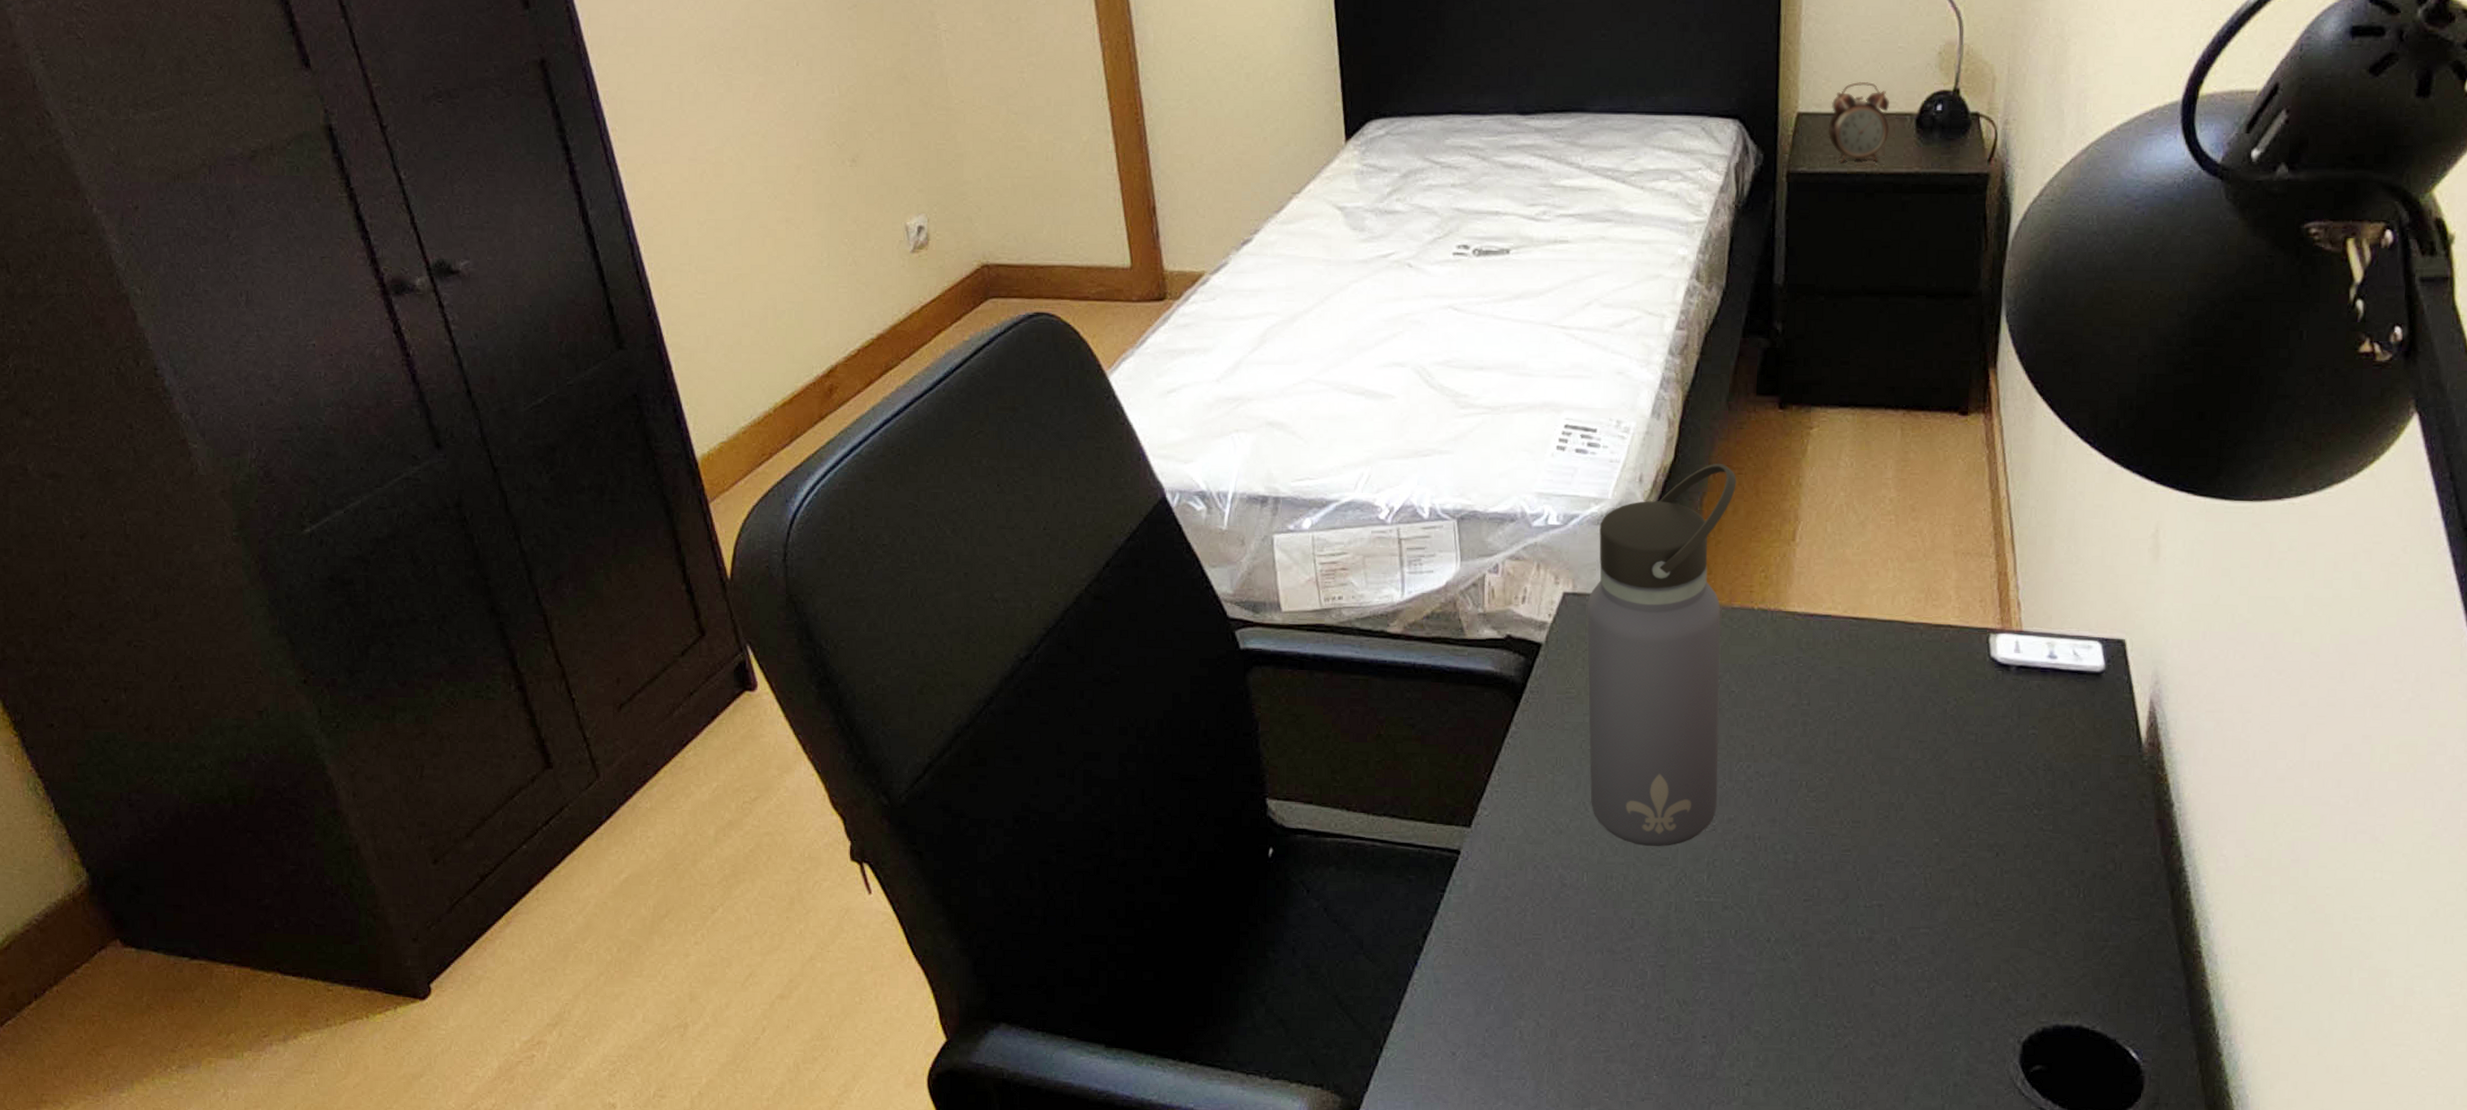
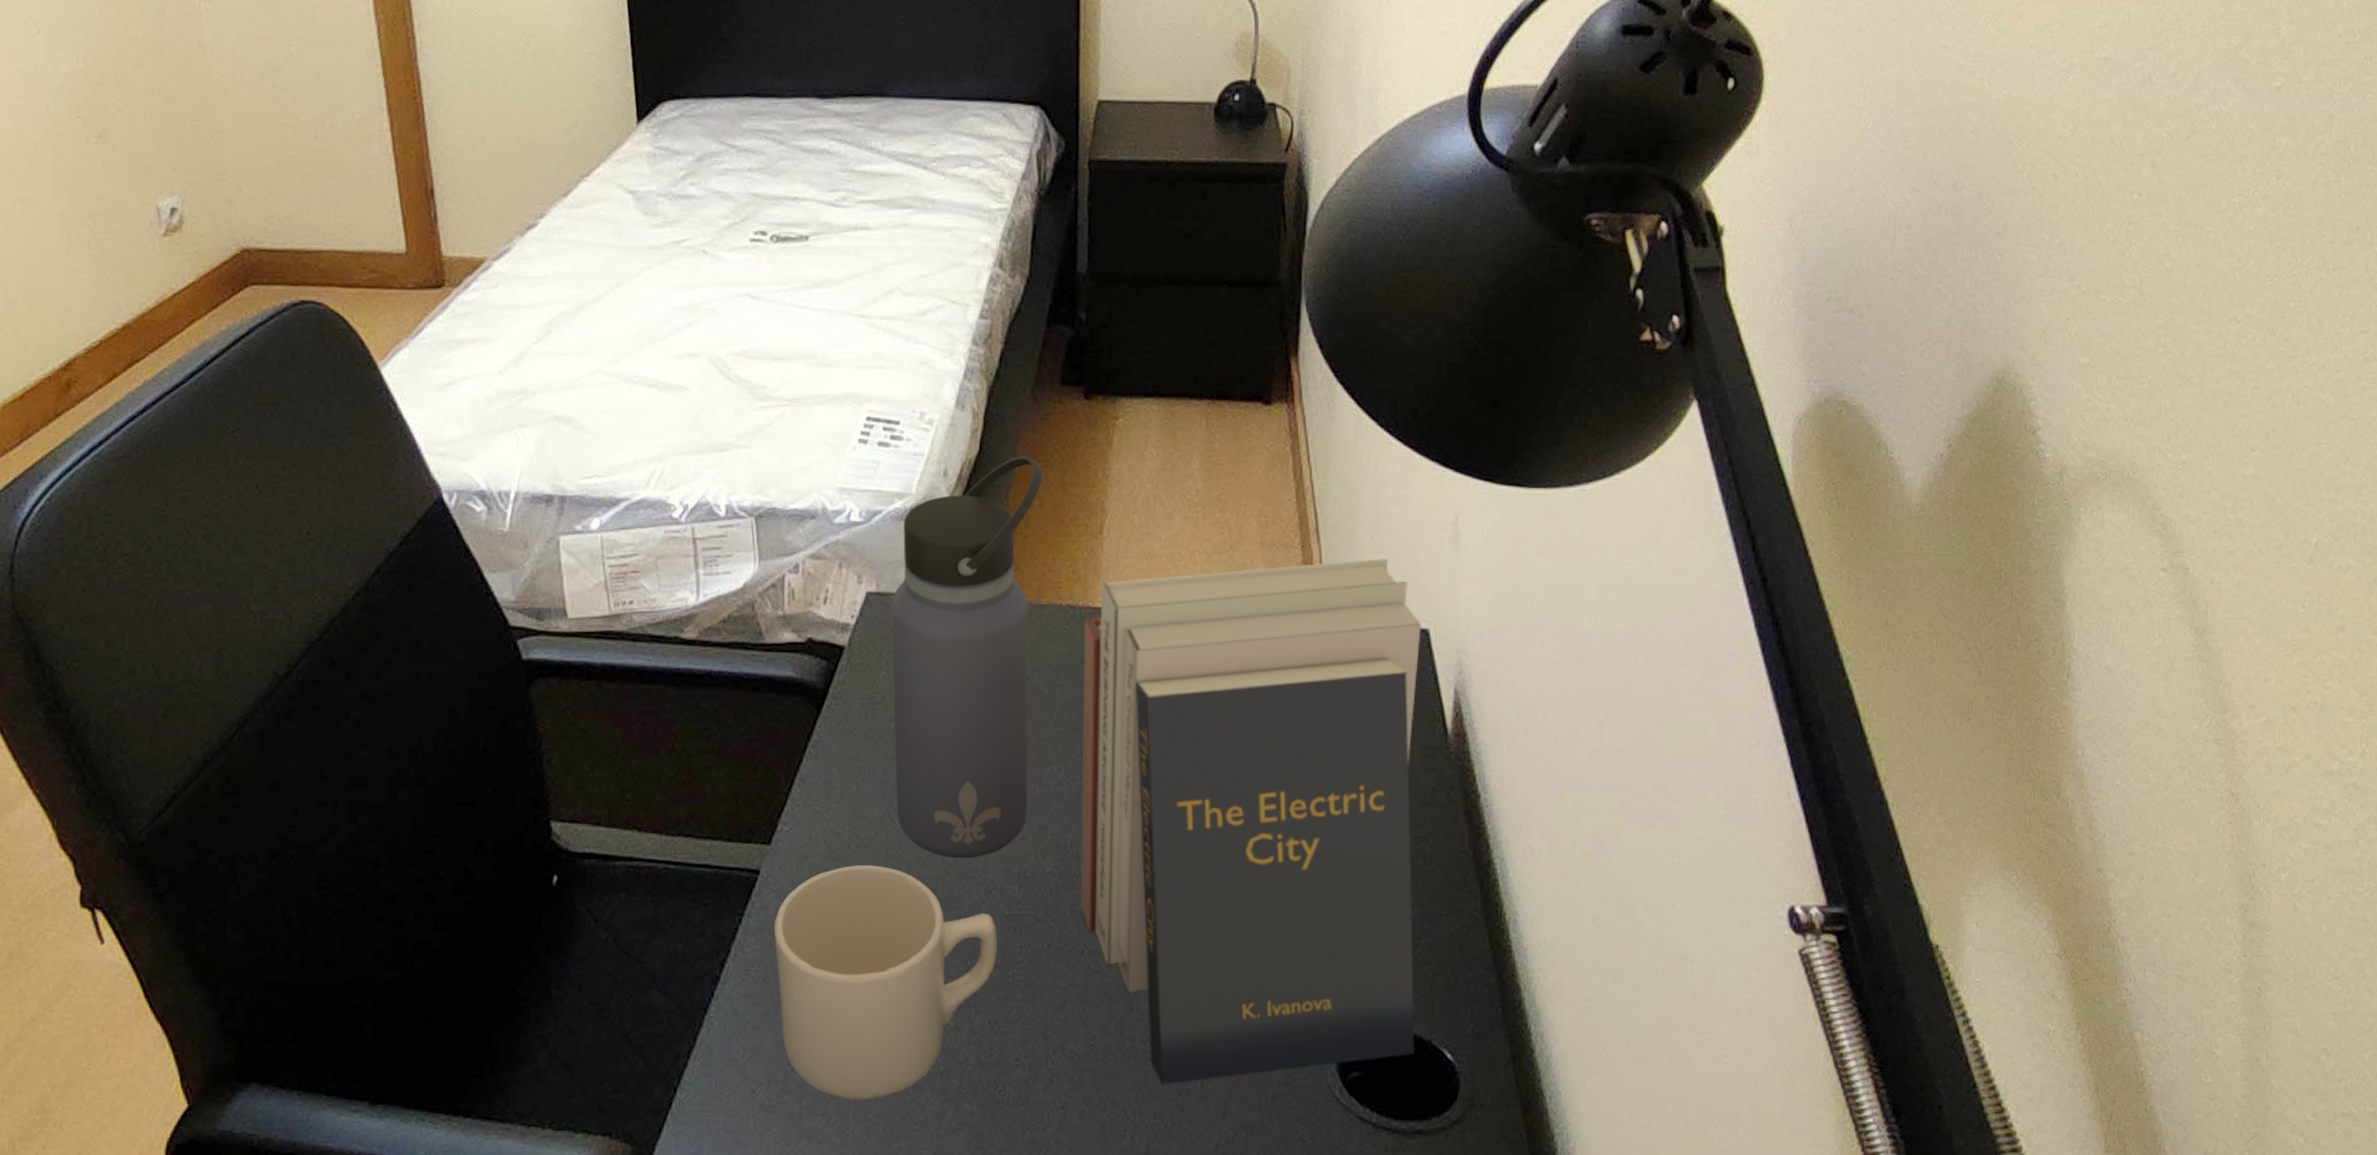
mug: none [1474,849,1686,1067] -> present [774,865,997,1100]
books: none [1768,568,2117,1068] -> present [1080,558,1421,1085]
alarm clock: present [1827,82,1890,163] -> none [1128,71,1189,152]

